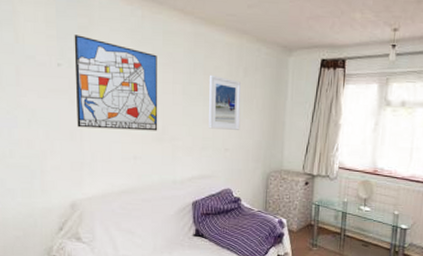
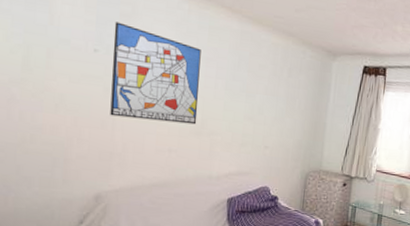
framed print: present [208,74,241,130] -> none [249,72,284,129]

